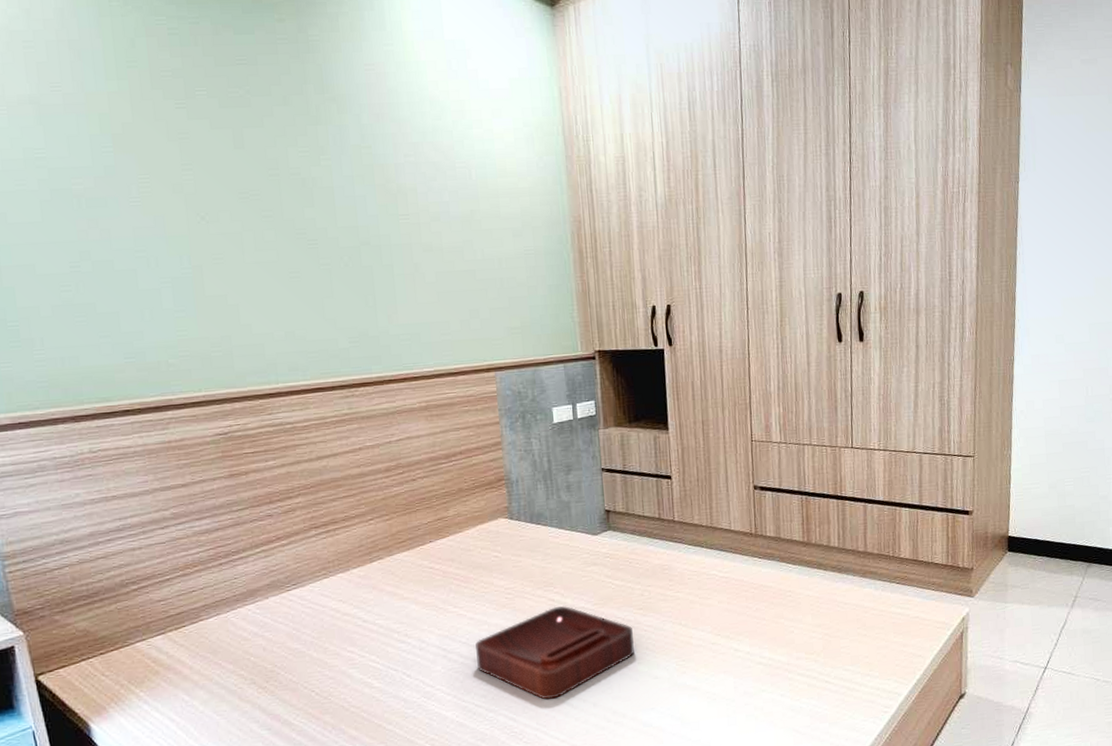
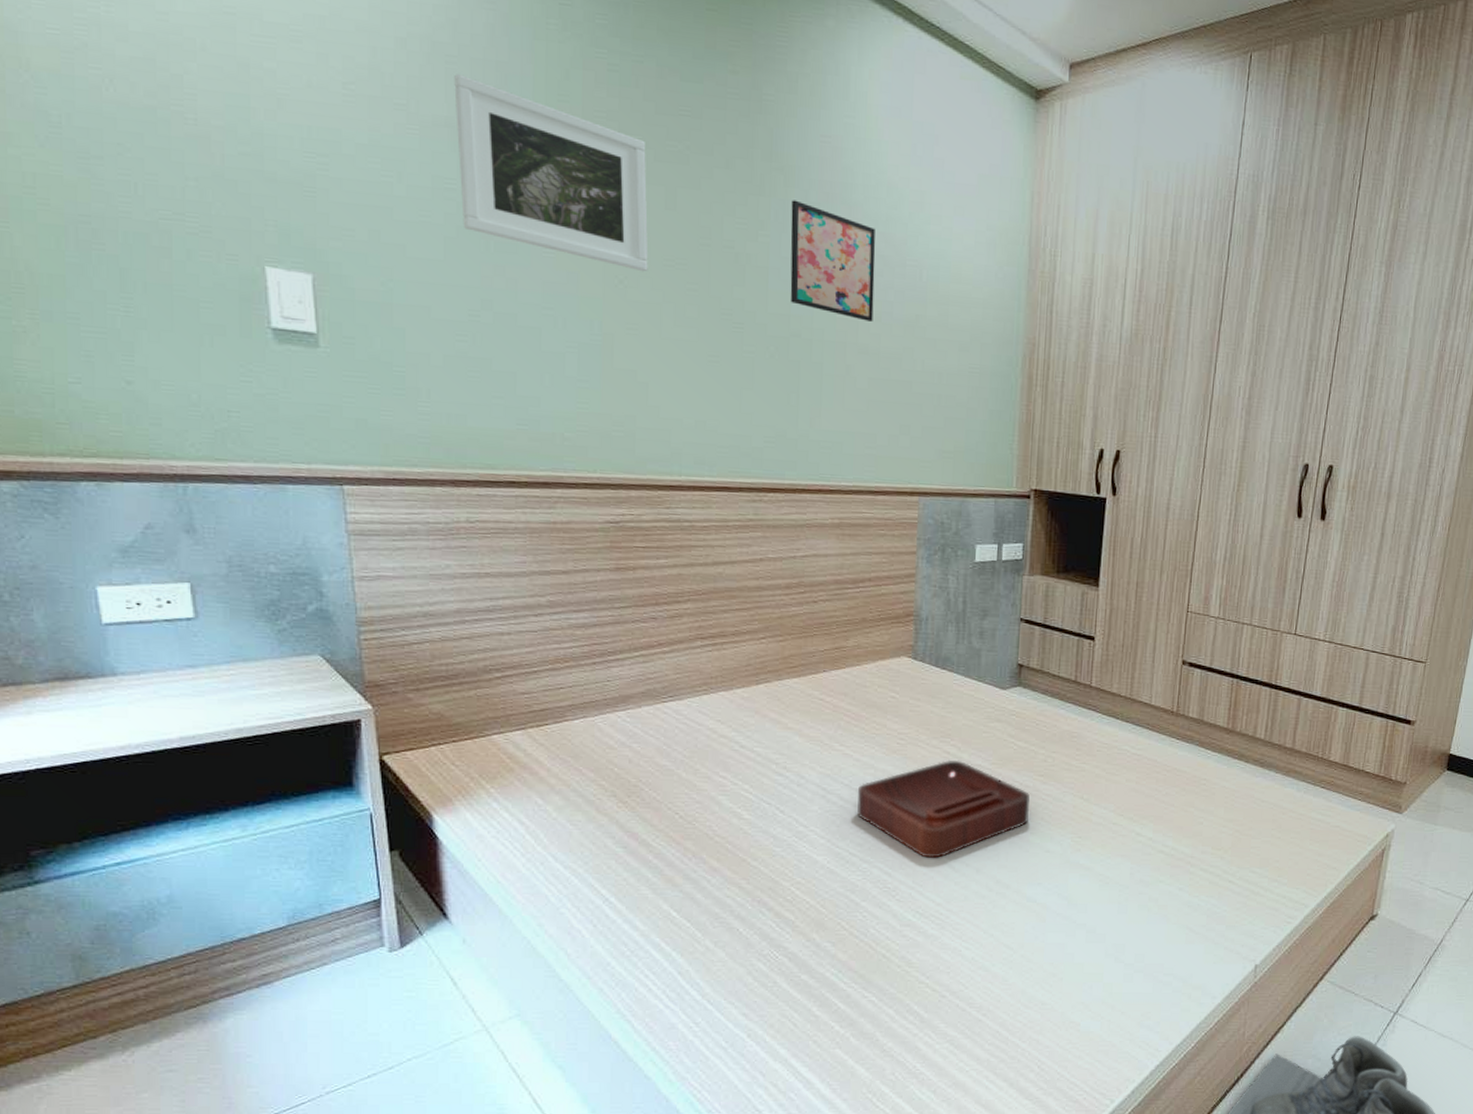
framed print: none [32,56,226,207] -> present [454,74,649,272]
wall art: none [346,124,433,222] -> present [790,200,876,322]

